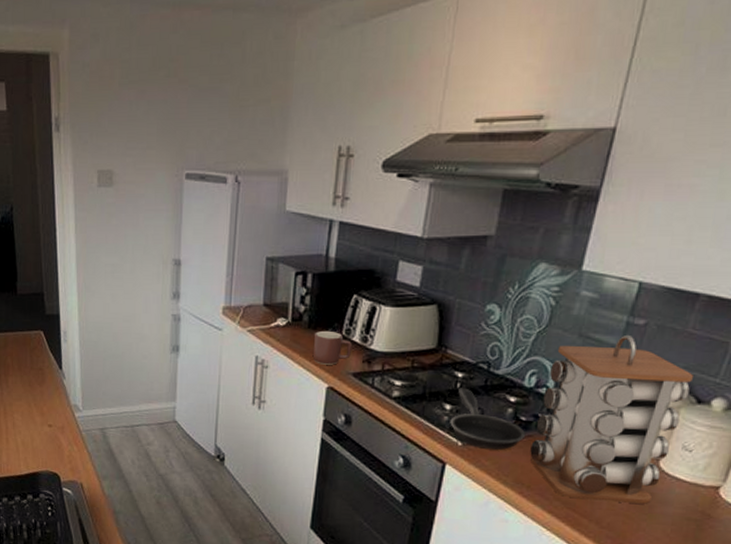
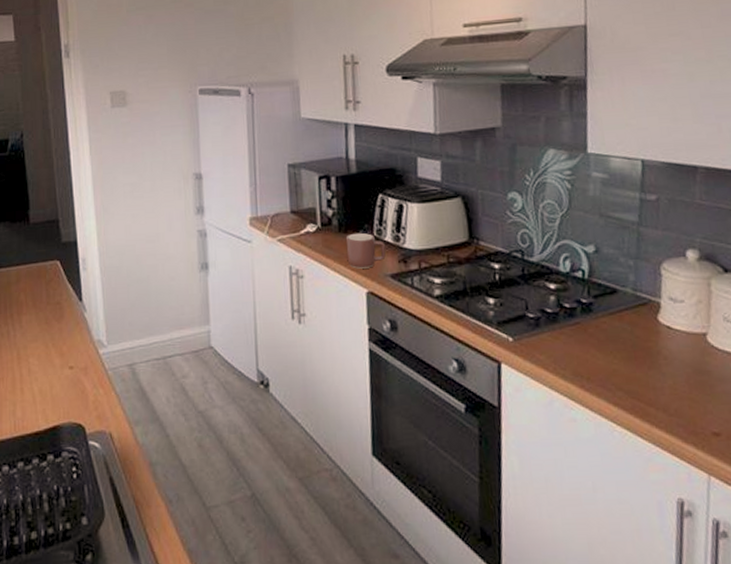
frying pan: present [450,387,526,450] -> none [496,279,574,342]
spice rack: present [530,334,693,504] -> none [580,210,715,386]

